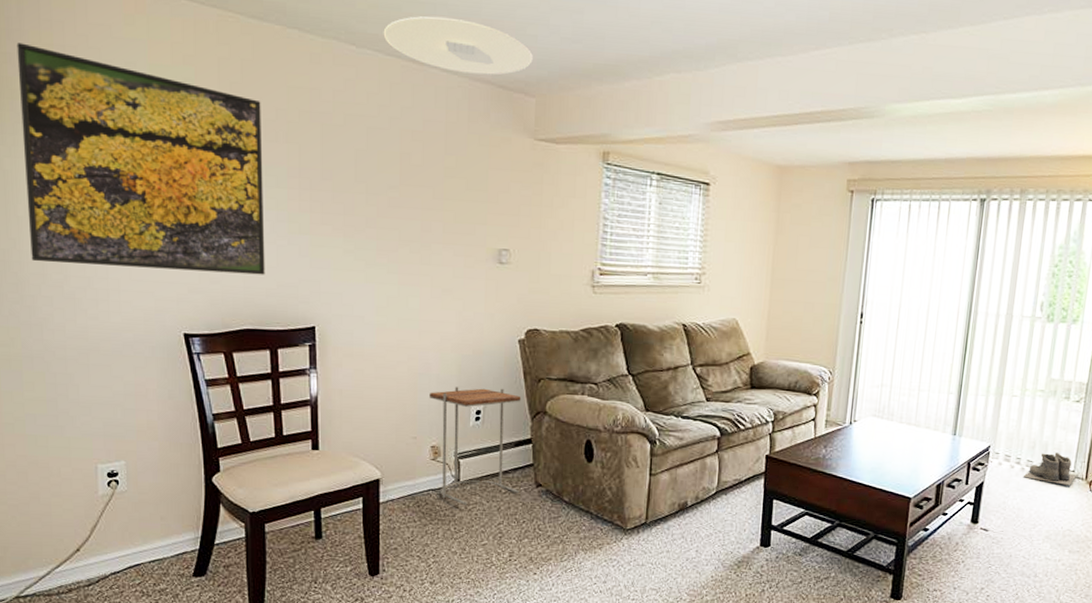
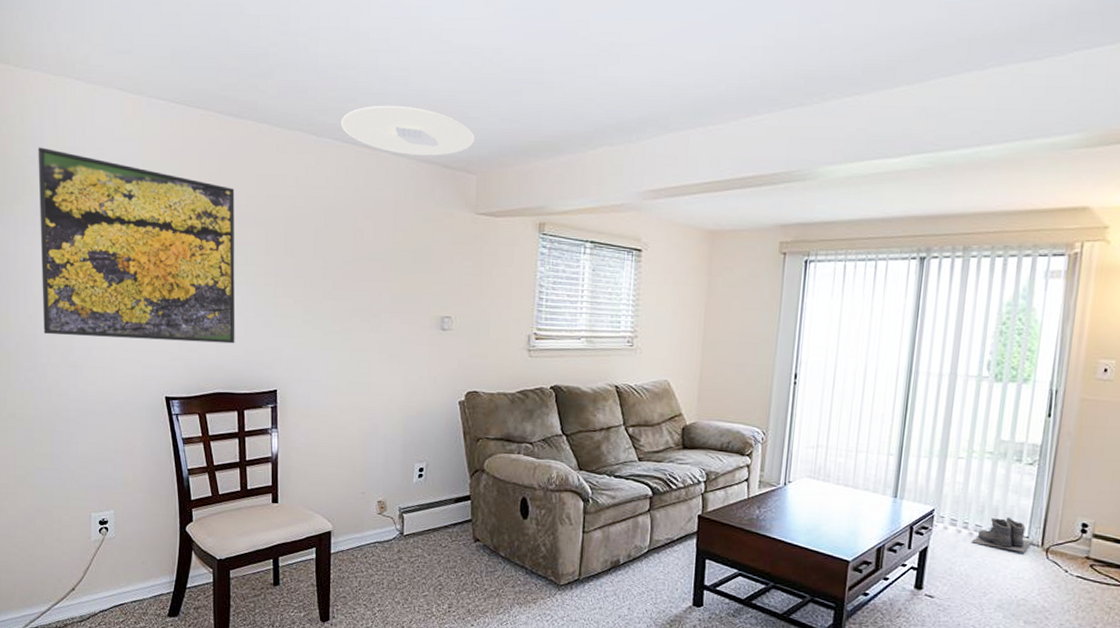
side table: present [430,387,521,505] -> none [377,445,461,558]

